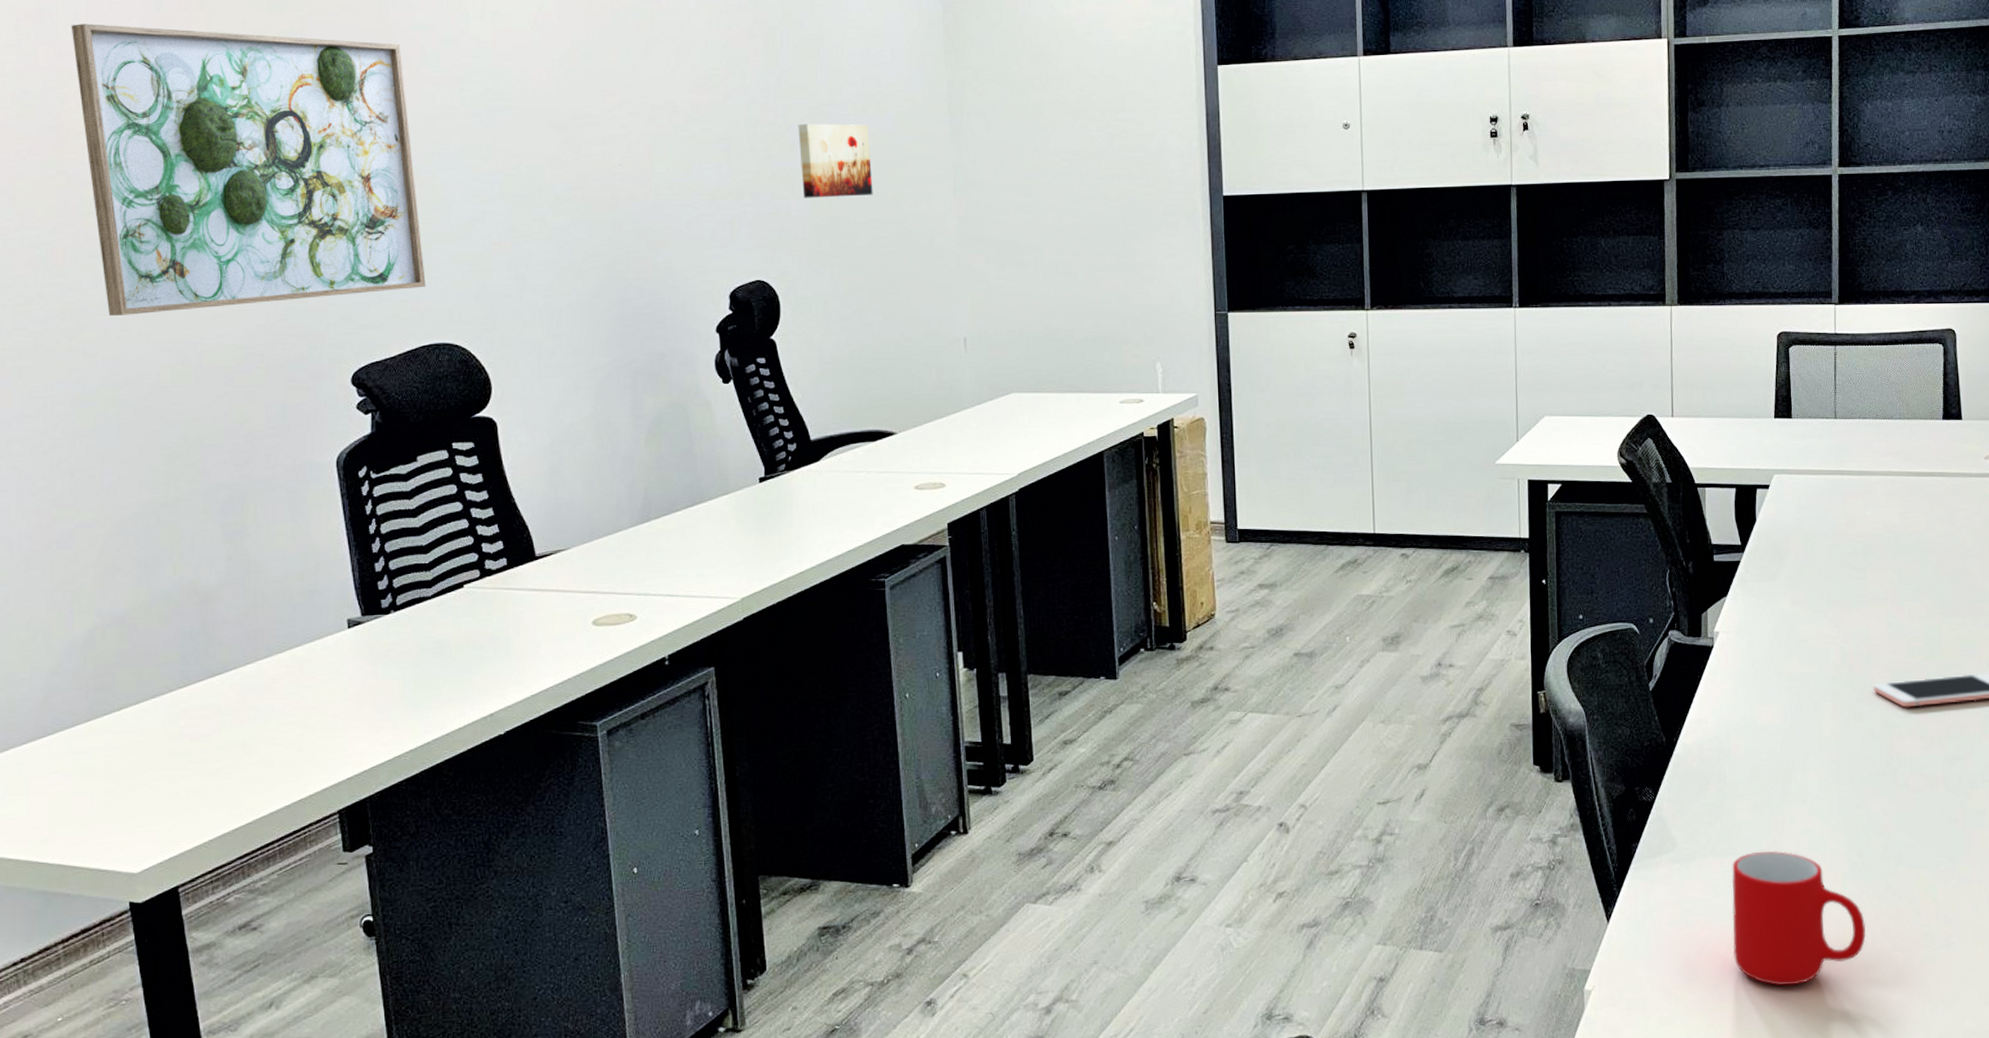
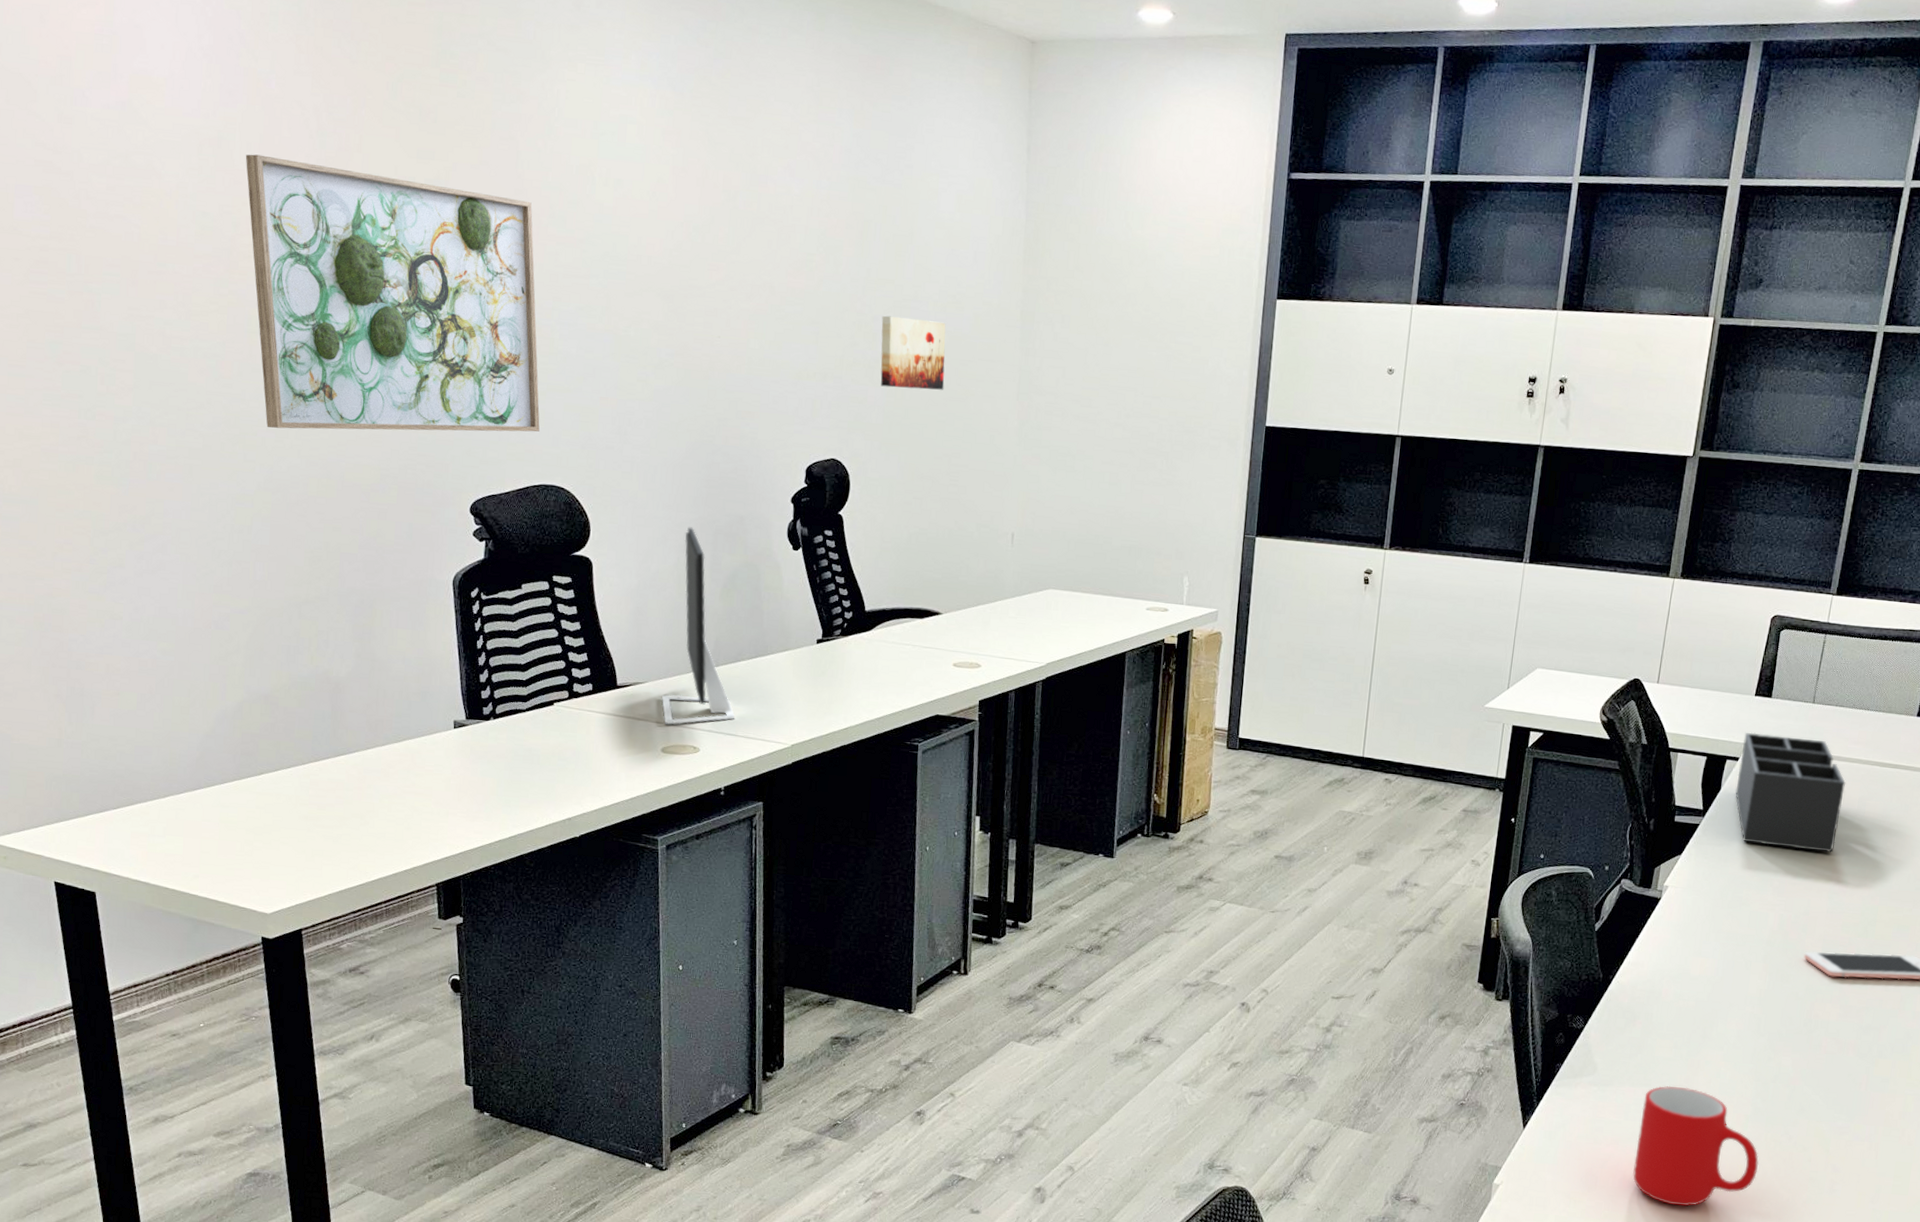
monitor: none [587,371,674,593] -> present [661,527,735,724]
desk organizer: none [1770,456,1884,575] -> present [1735,732,1846,853]

